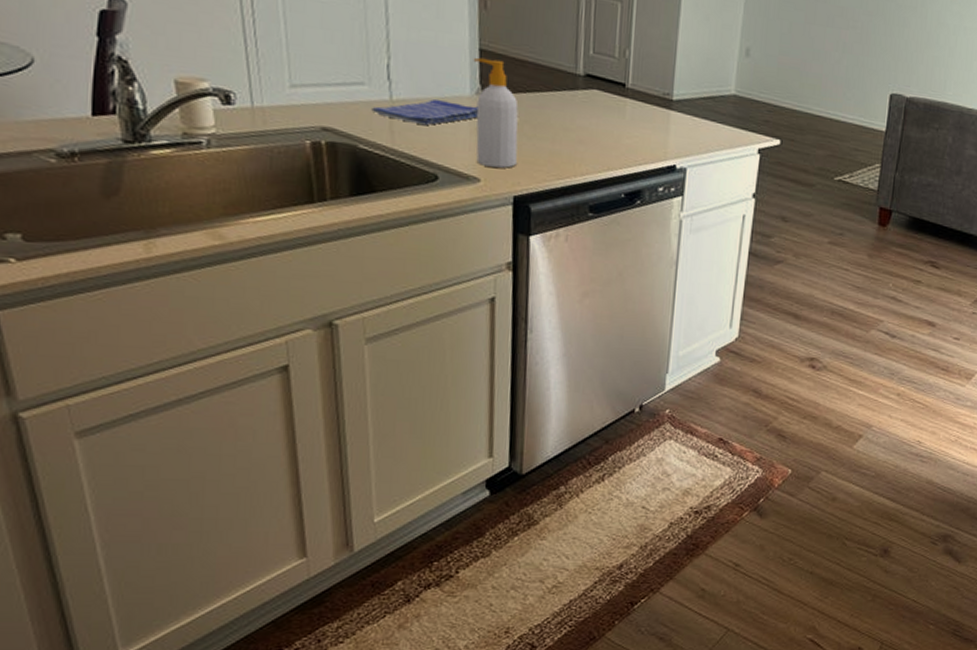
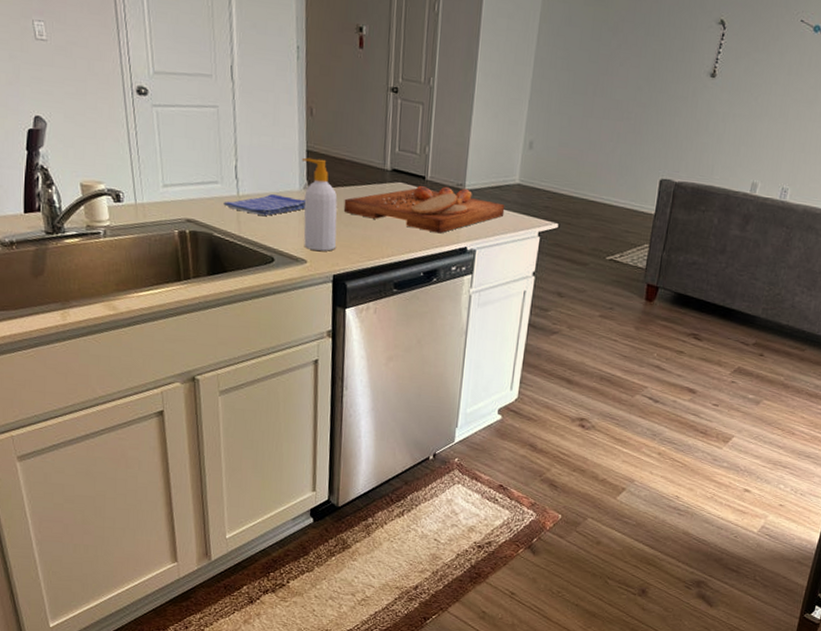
cutting board: none [526,94,720,149] -> present [343,186,505,234]

